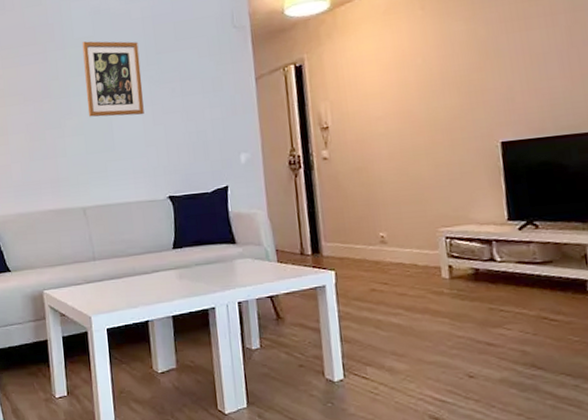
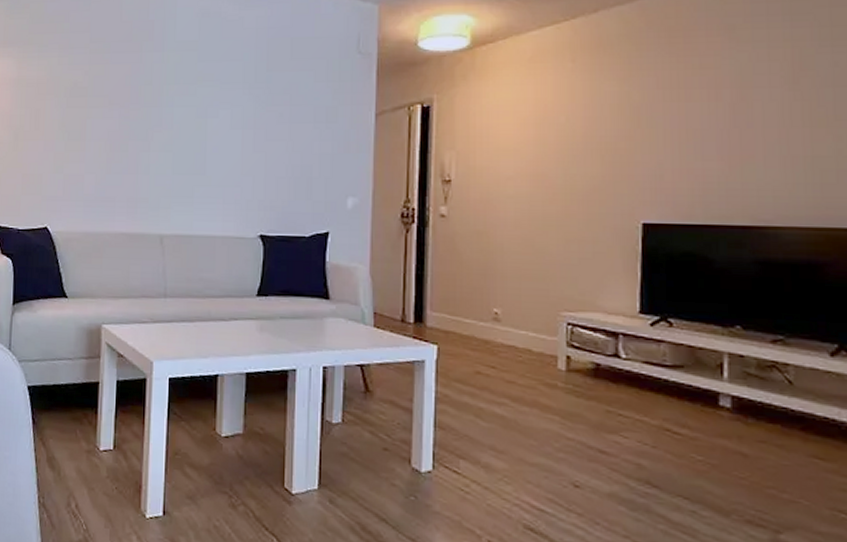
wall art: present [82,41,144,117] -> none [180,46,248,138]

